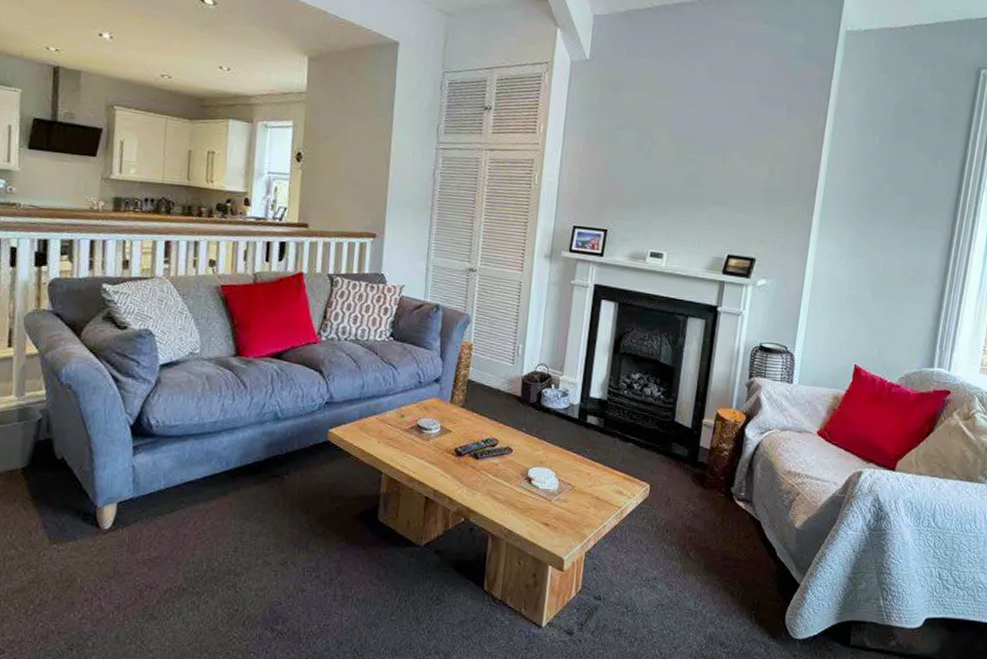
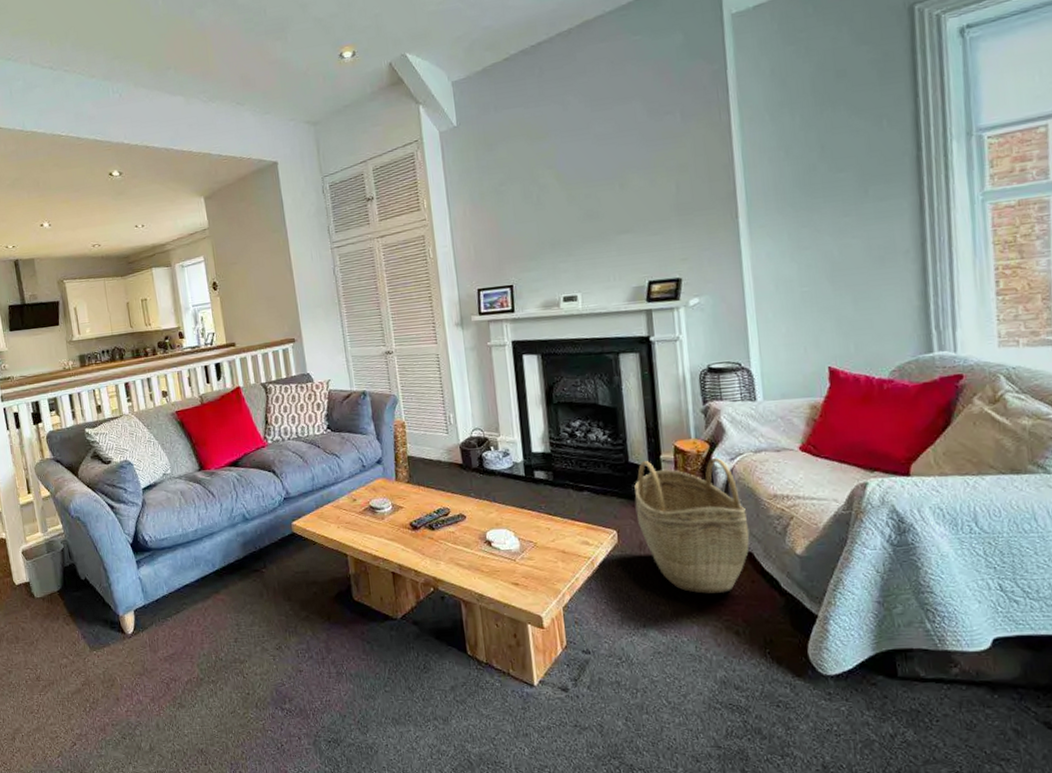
woven basket: none [670,422,764,555] -> present [634,457,750,594]

